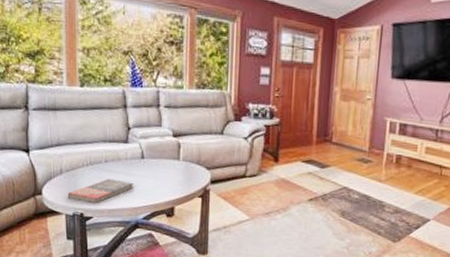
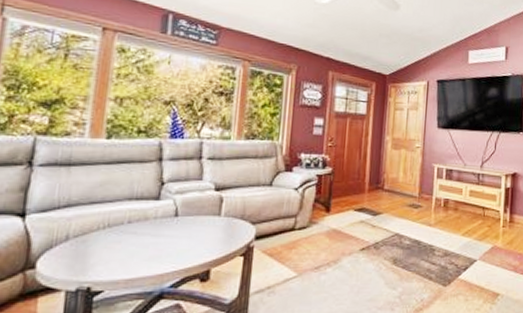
book: present [67,179,135,203] -> none [71,242,163,273]

